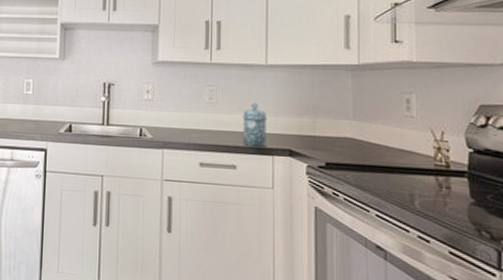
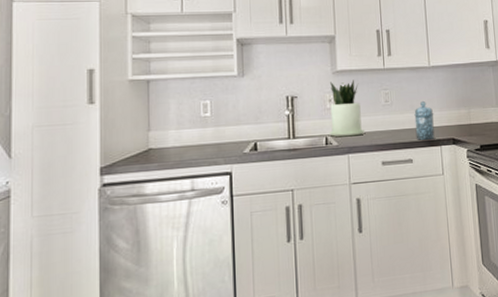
planter: none [144,72,184,132] -> present [329,79,366,138]

